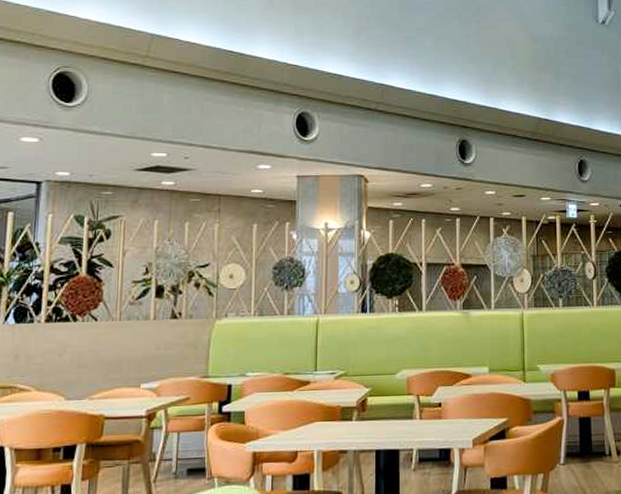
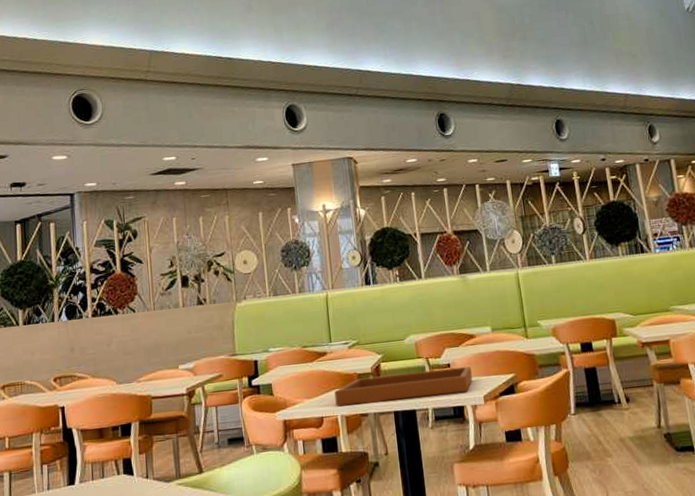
tray: none [313,406,463,441] -> present [334,366,472,407]

